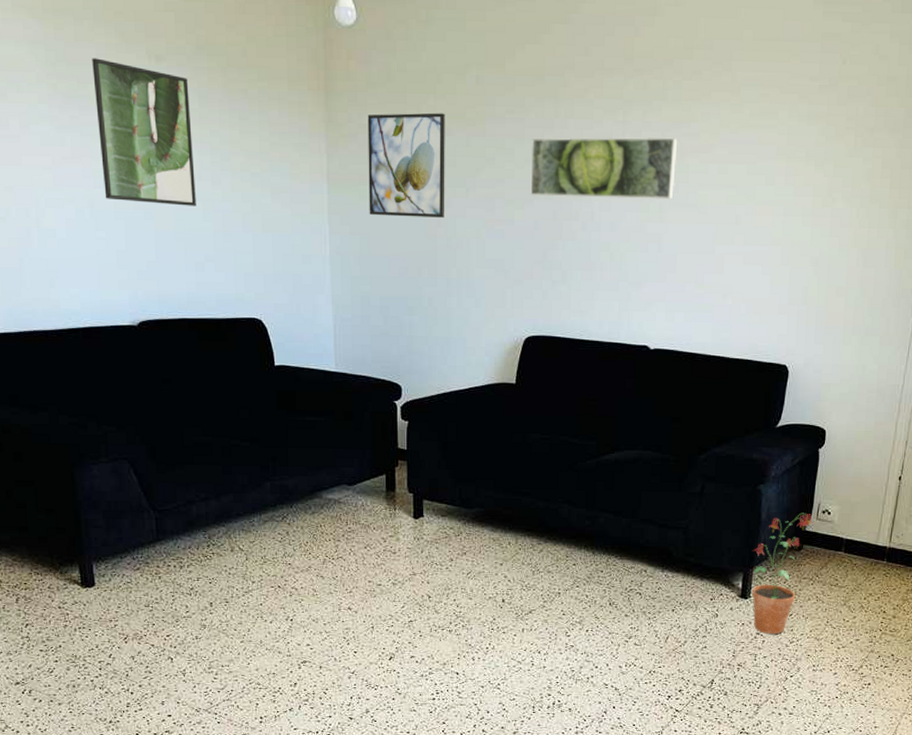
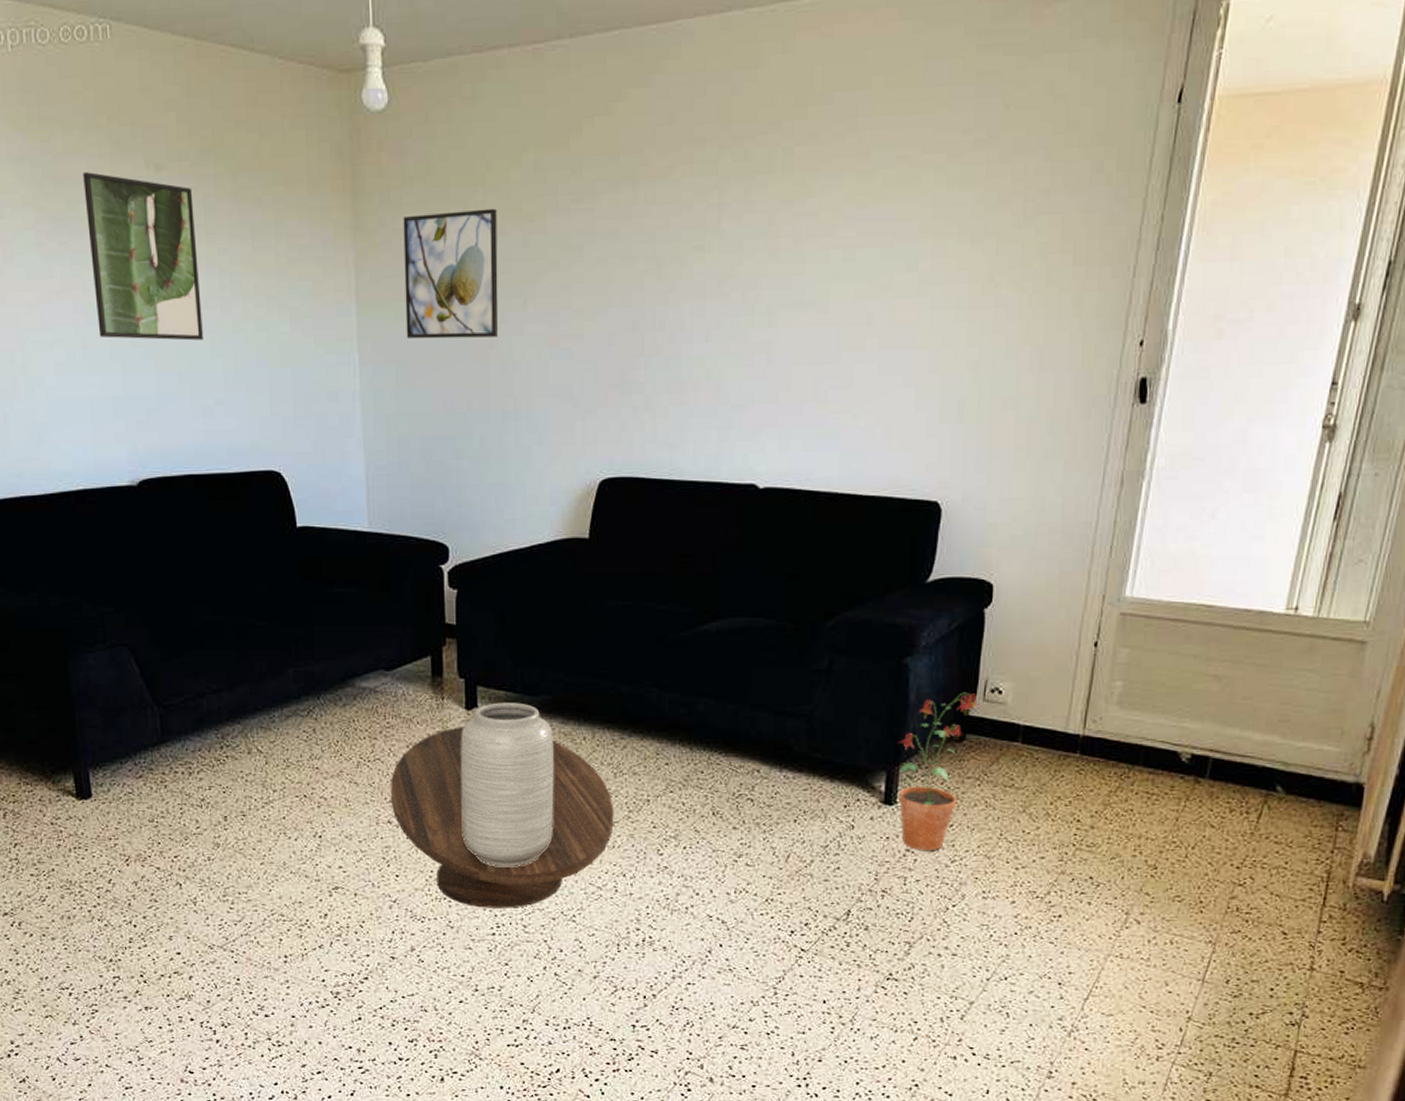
coffee table: none [350,532,532,678] -> present [390,727,614,908]
vase: none [408,513,484,646] -> present [460,702,554,867]
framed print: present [530,137,678,200] -> none [603,219,790,304]

